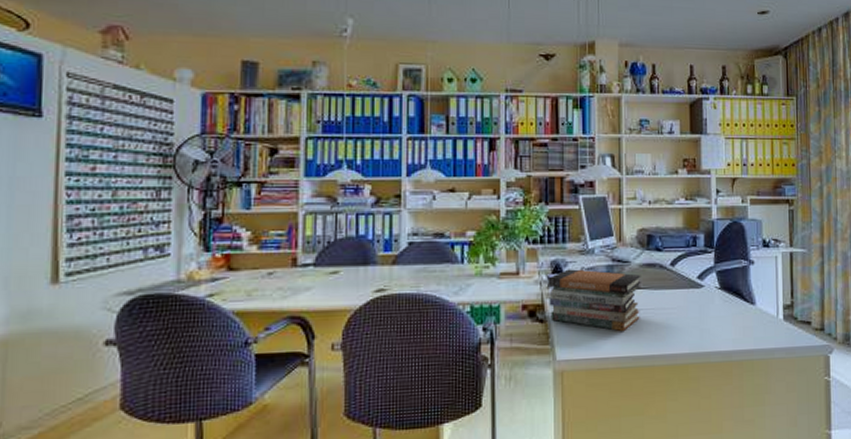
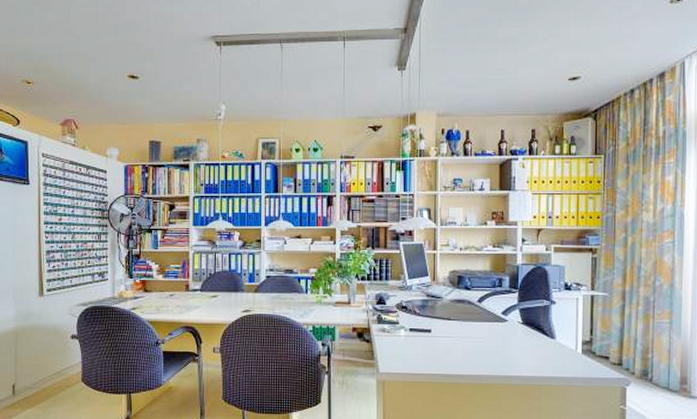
book stack: present [547,269,641,332] -> none [373,301,452,354]

